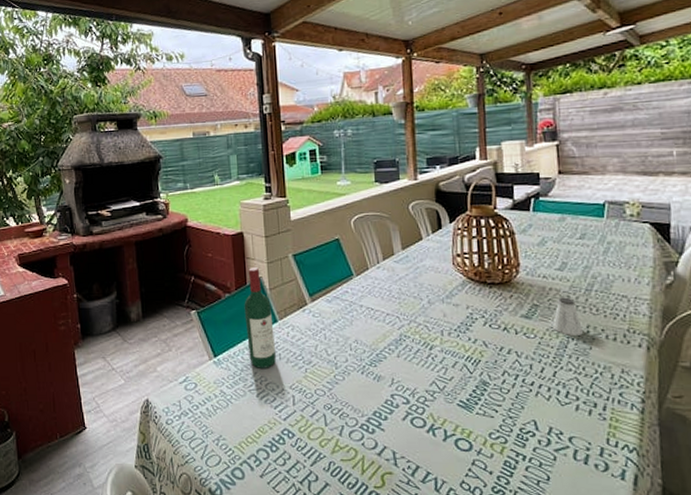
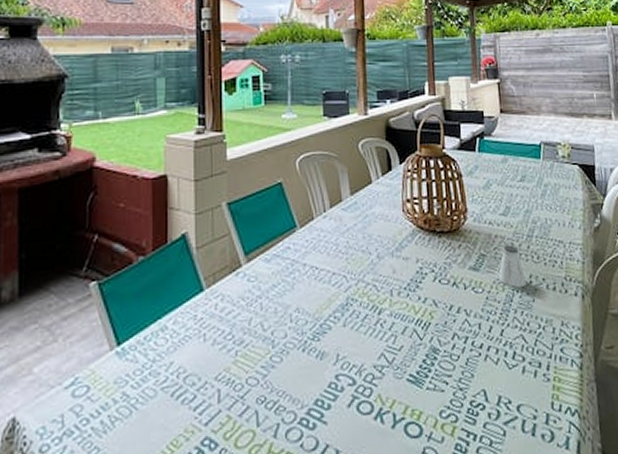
wine bottle: present [244,266,276,368] -> none [162,219,199,356]

